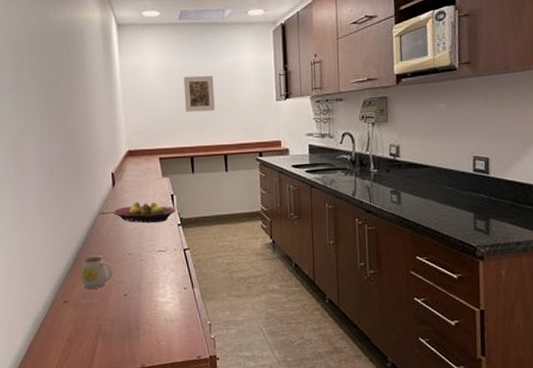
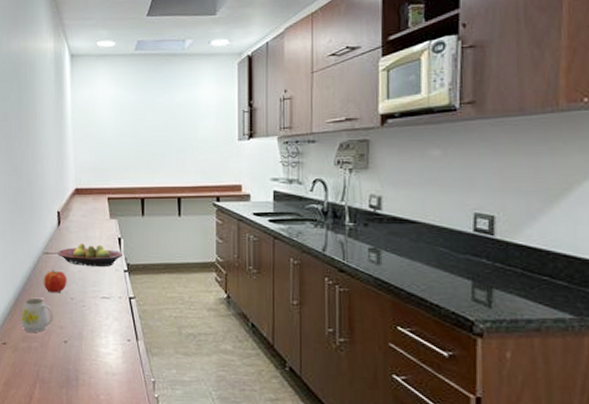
apple: none [101,228,124,250] -> present [43,270,67,293]
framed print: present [183,75,215,112] -> none [137,110,170,150]

